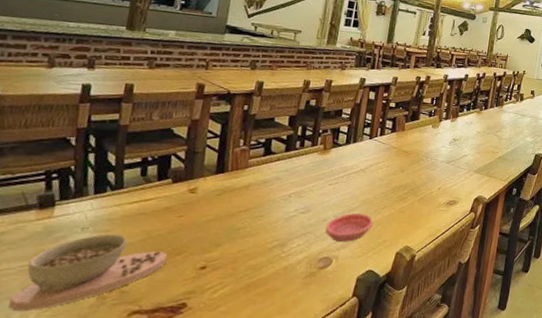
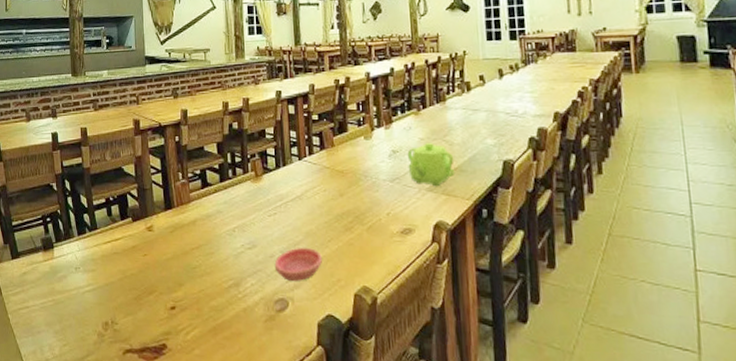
bowl: present [9,233,168,310] -> none [40,273,143,344]
teapot: none [463,136,501,169] -> present [407,143,455,186]

